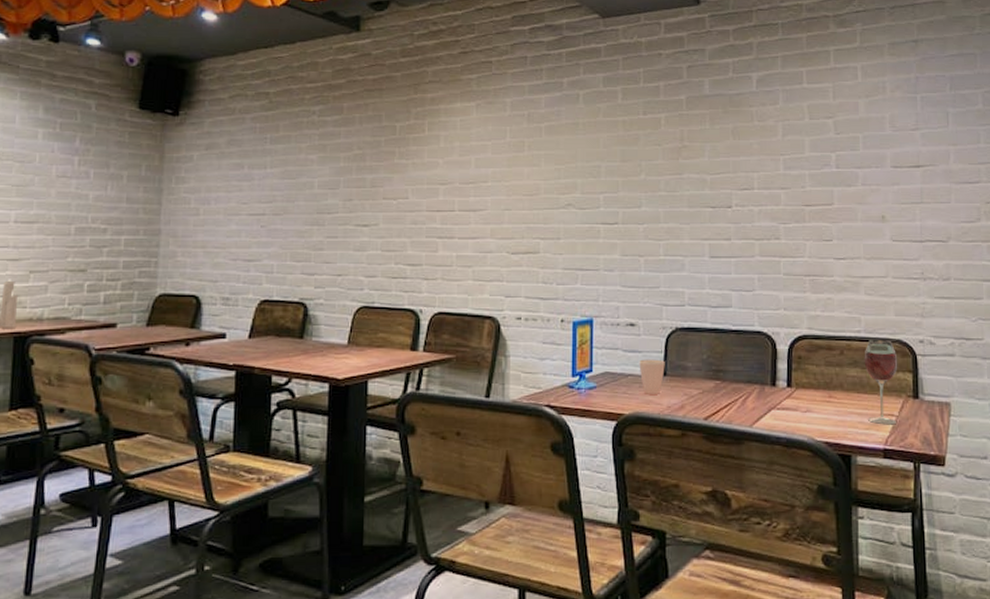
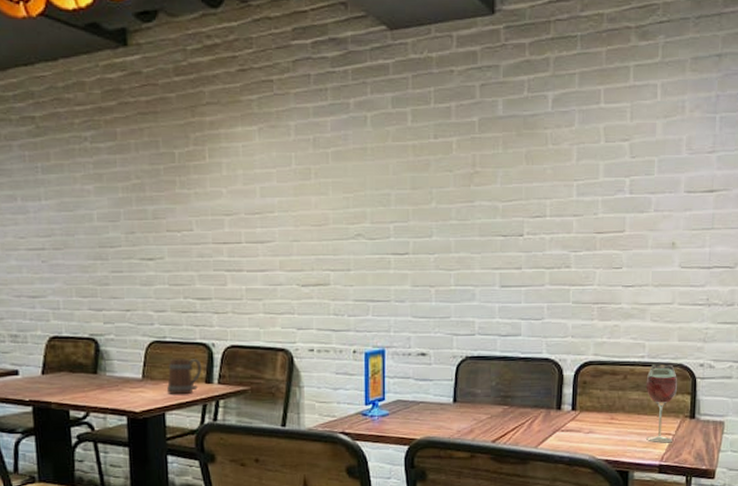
beer mug: none [372,324,408,361] -> present [167,358,202,394]
cup: present [639,359,665,396] -> none [430,387,455,421]

